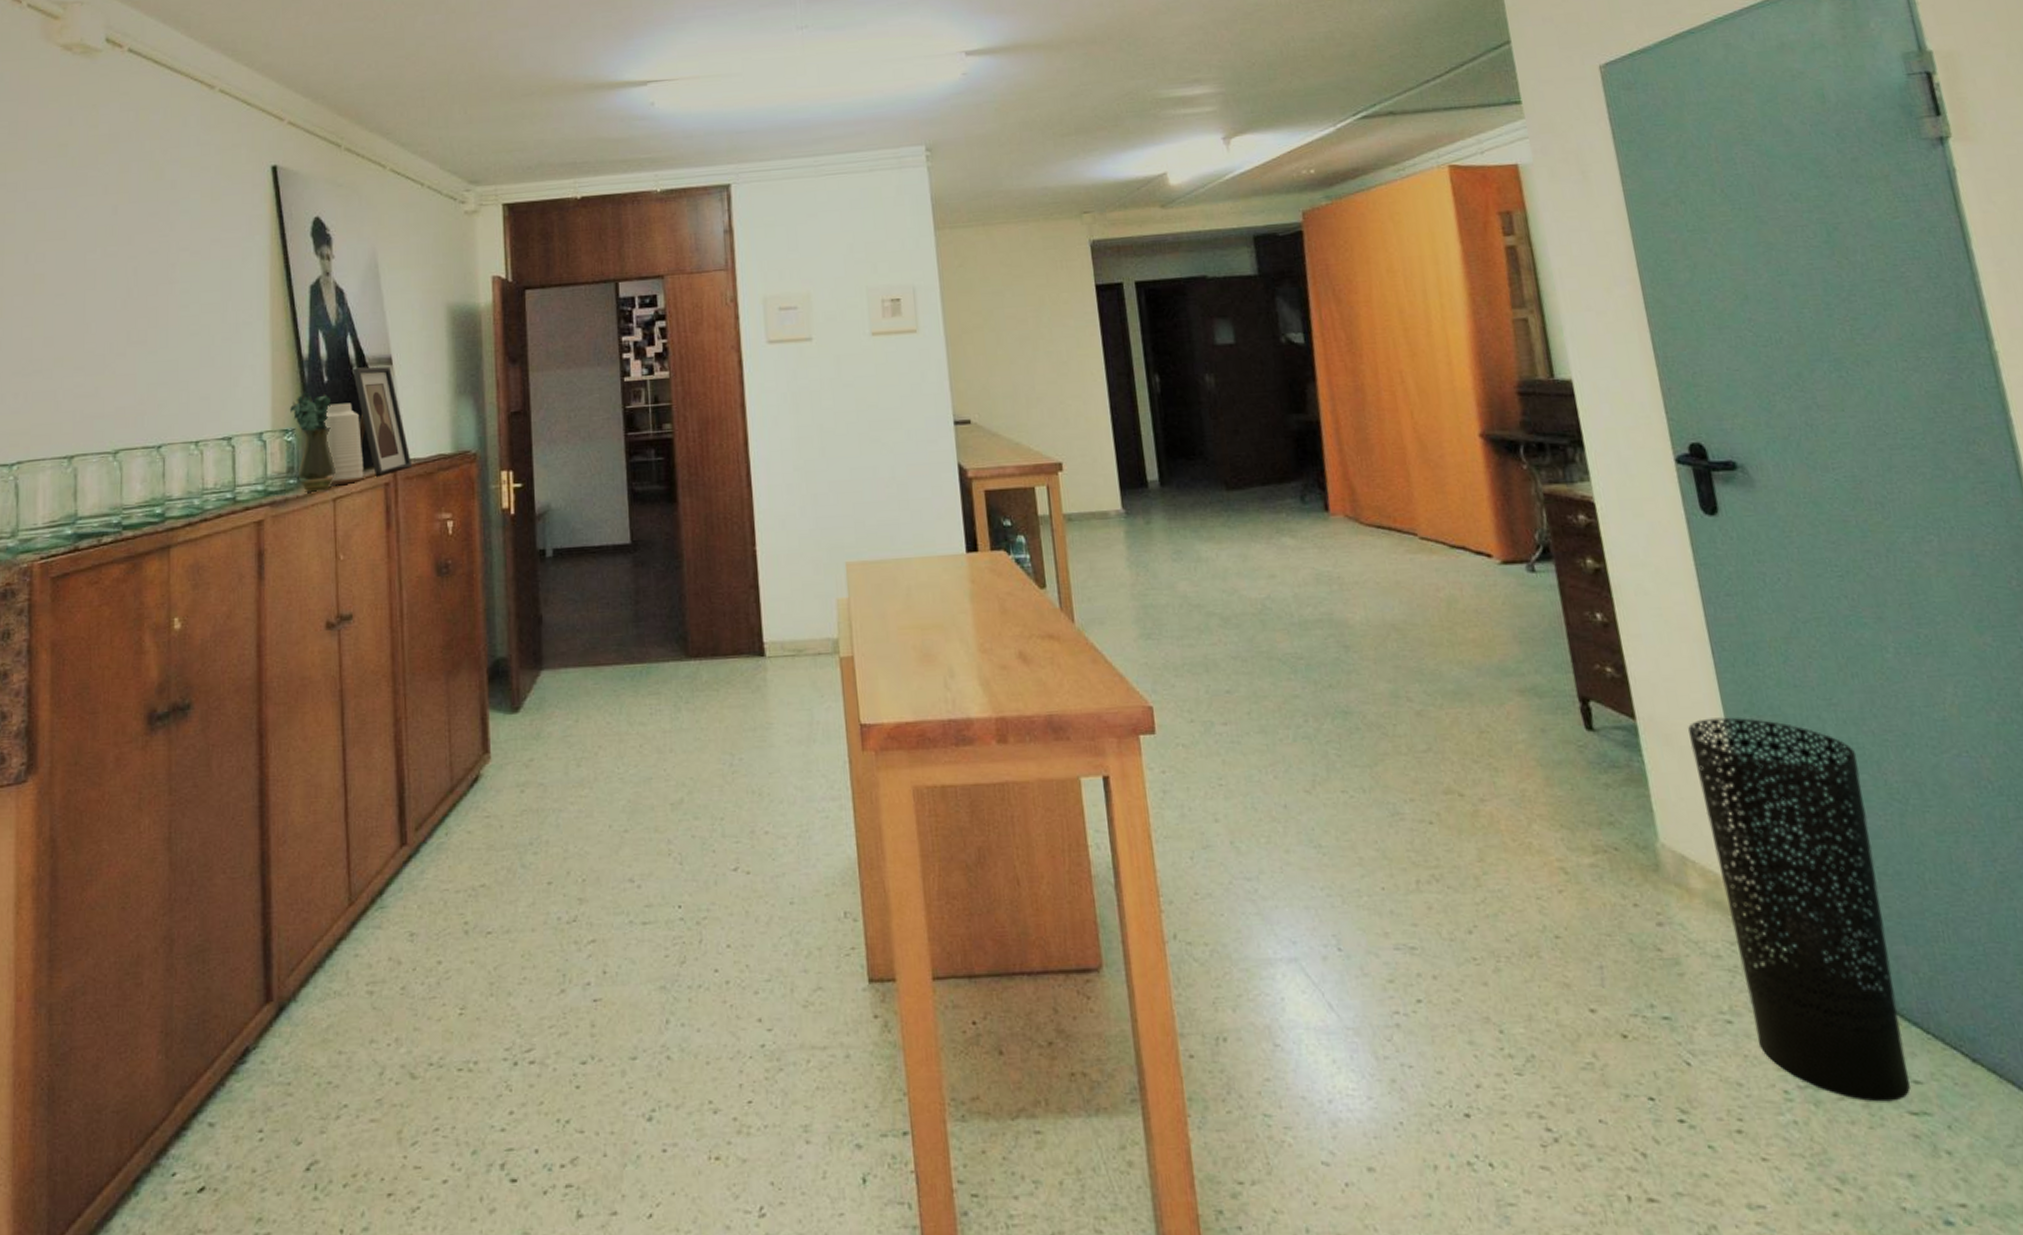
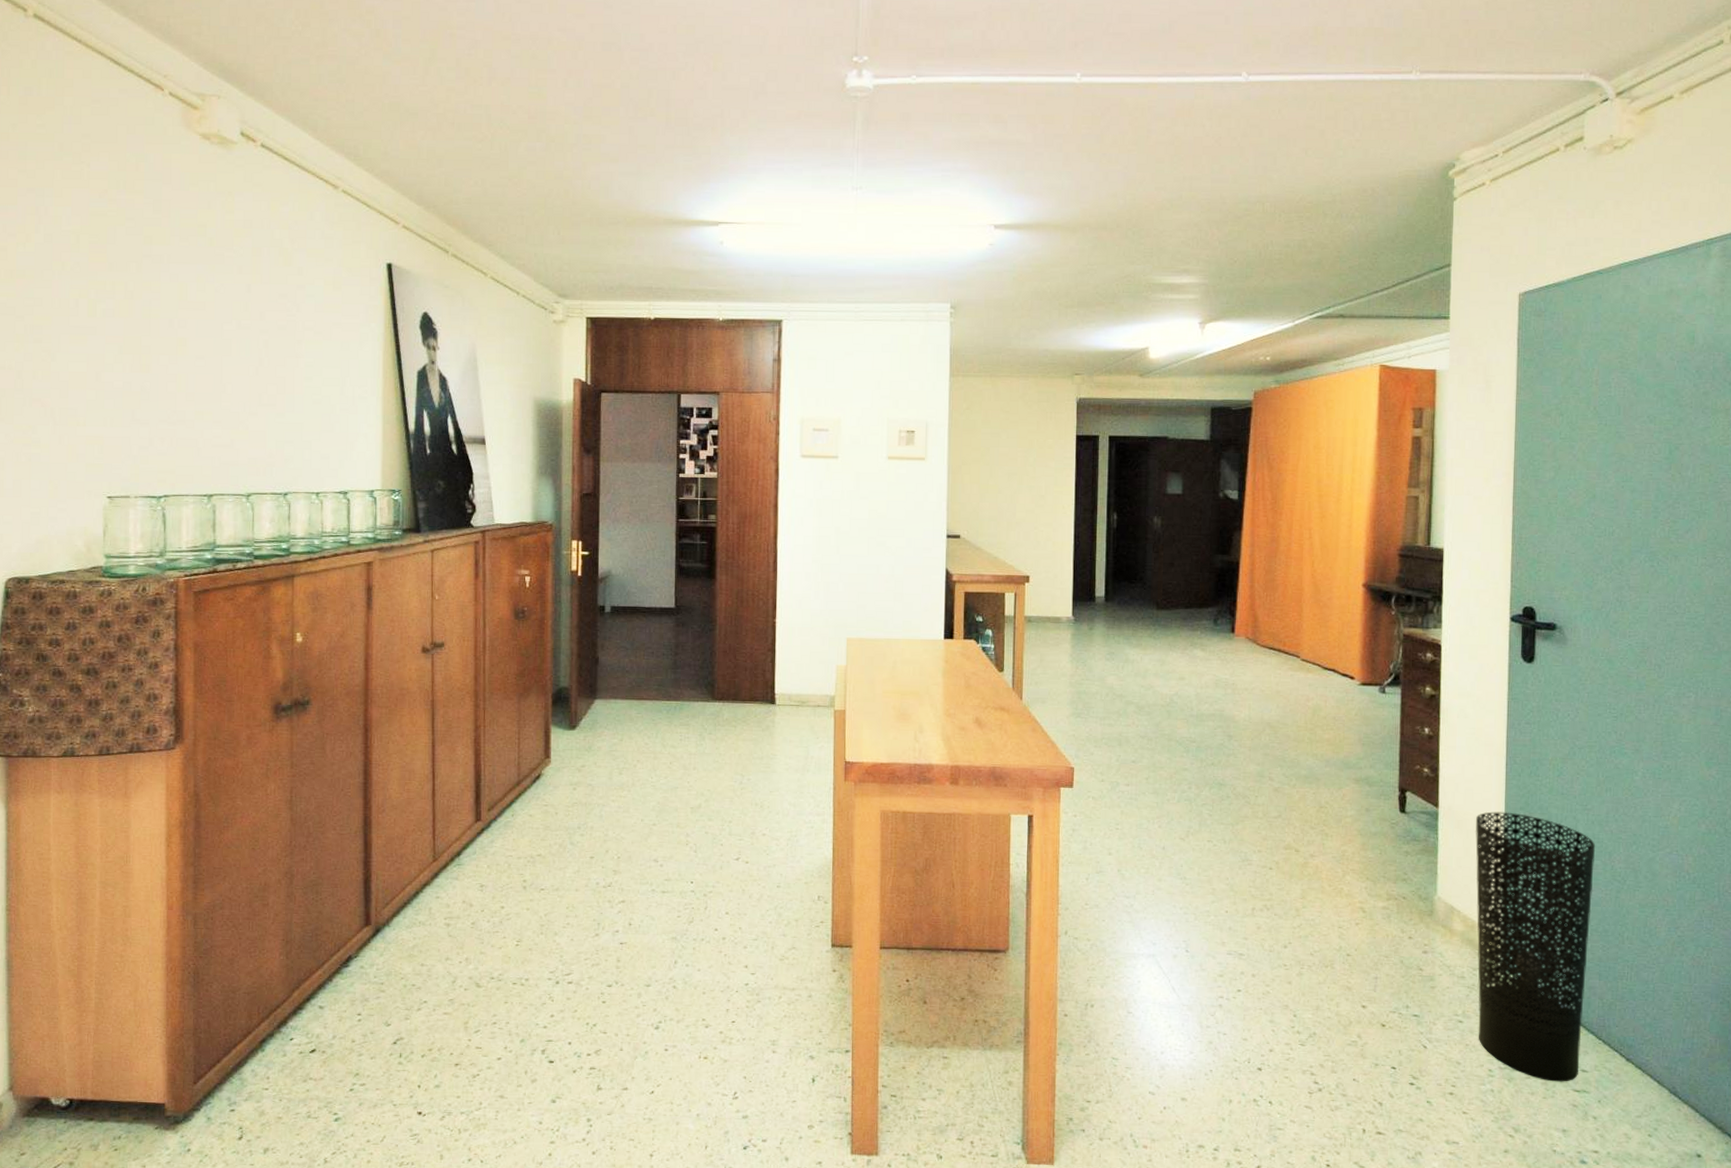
vase: present [290,391,335,492] -> none [397,459,434,543]
vase: present [324,403,365,486] -> none [426,472,459,540]
picture frame: present [353,366,413,478] -> none [451,444,499,536]

